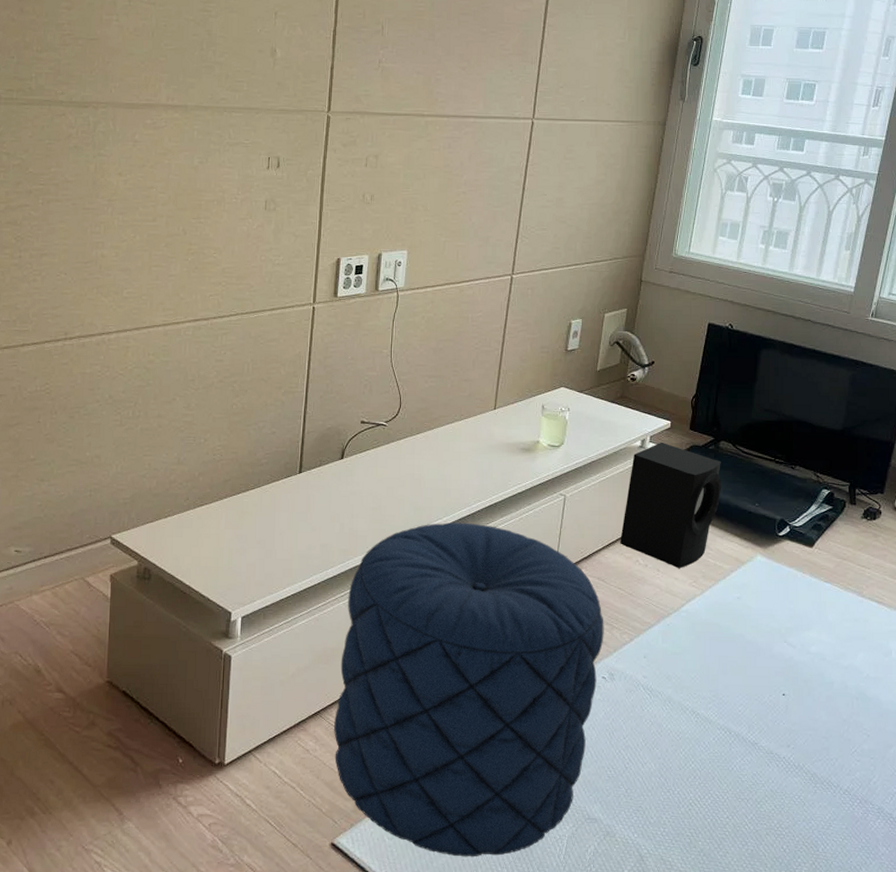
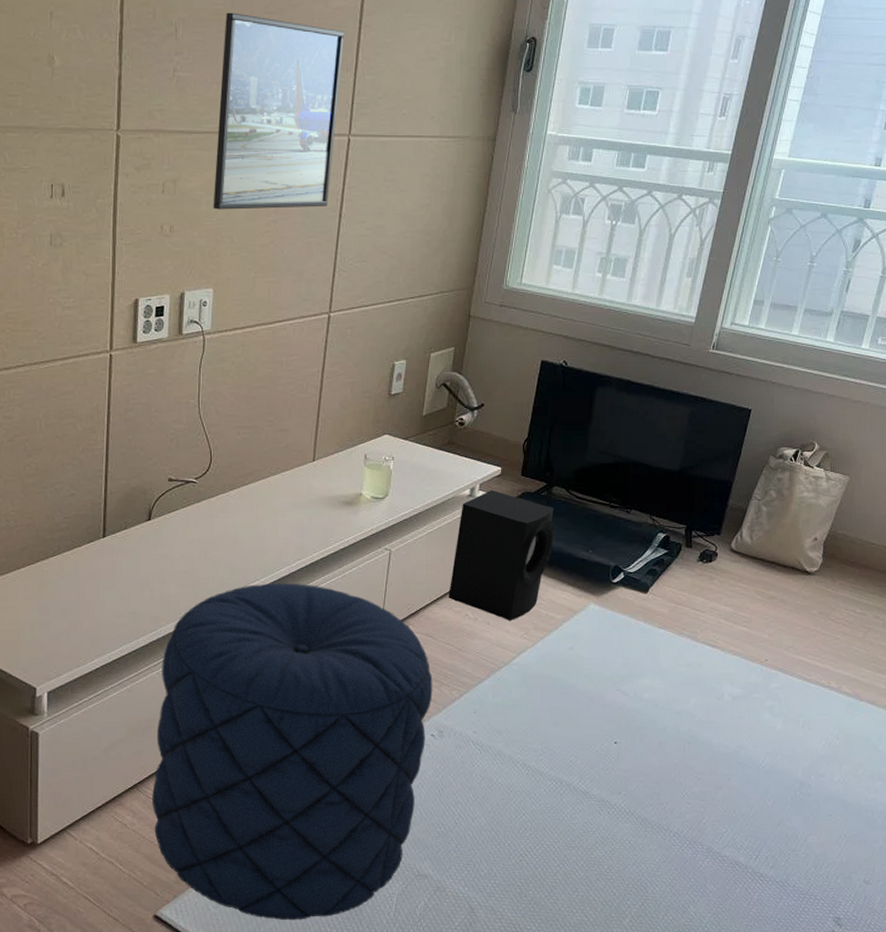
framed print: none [409,13,531,182] -> present [213,12,345,210]

